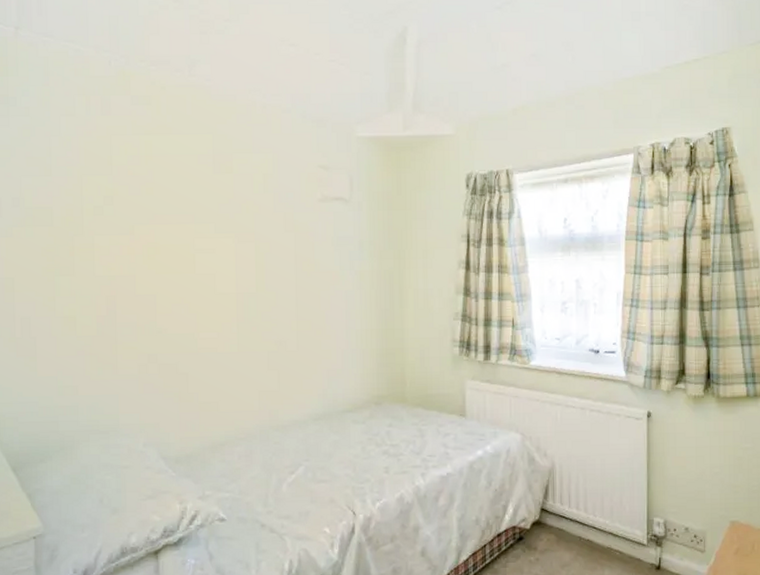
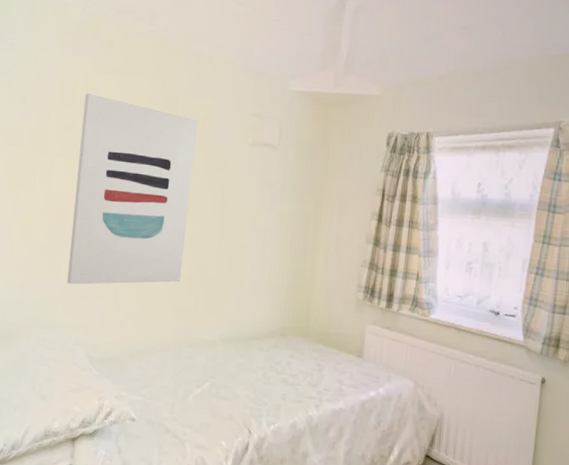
wall art: none [122,159,259,379] -> present [67,94,198,285]

